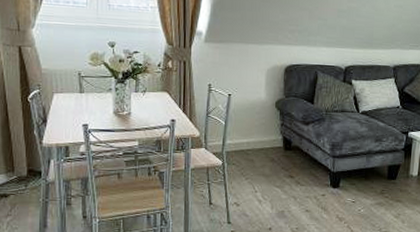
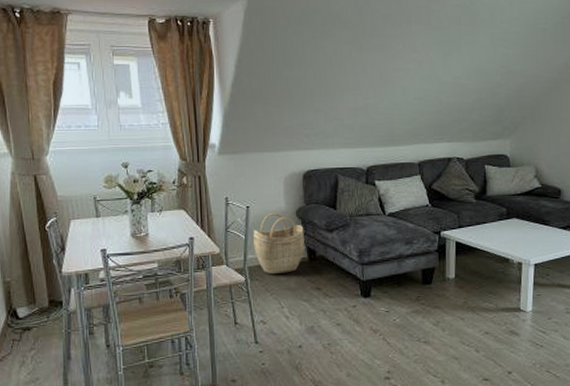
woven basket: none [233,102,282,161] -> present [253,213,304,275]

